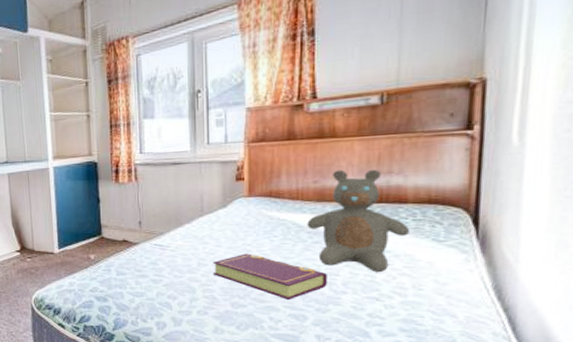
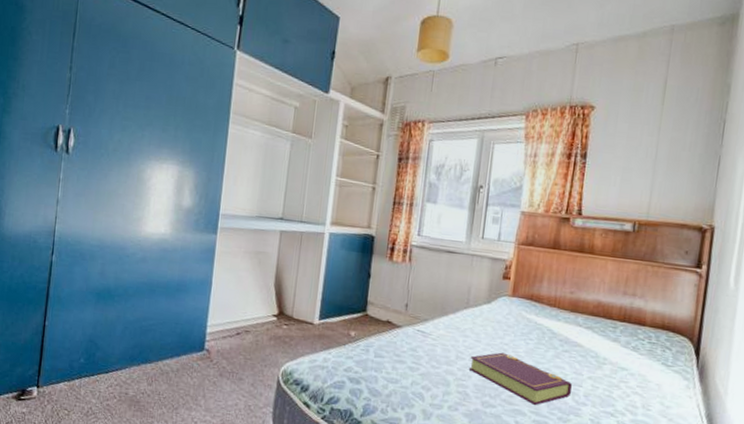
teddy bear: present [307,169,410,272] -> none [560,284,645,388]

